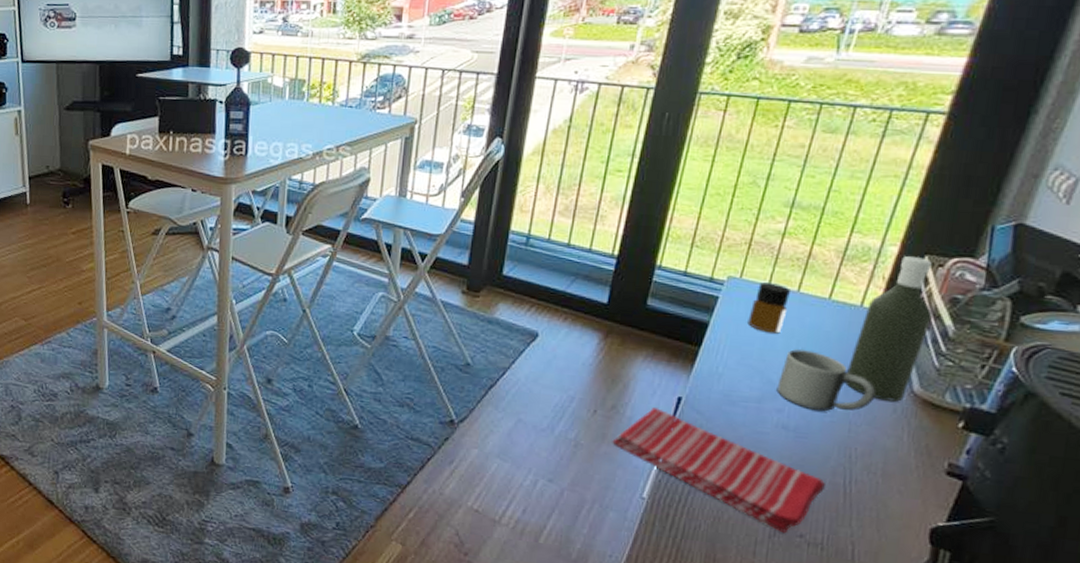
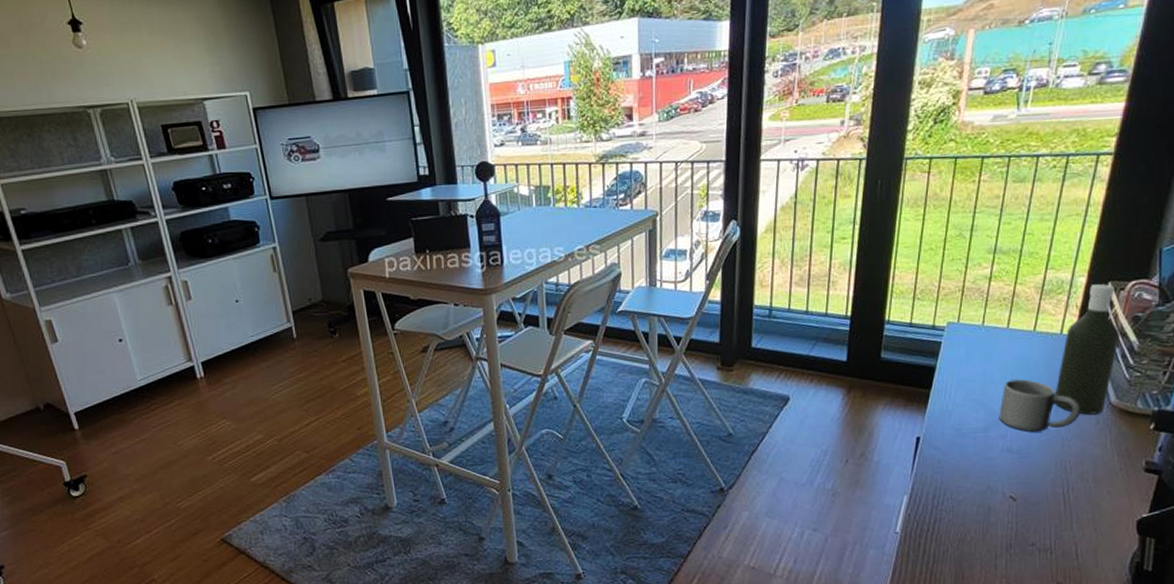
dish towel: present [610,407,825,534] -> none [863,450,1048,545]
bottle: present [747,282,792,334] -> none [968,323,1002,368]

